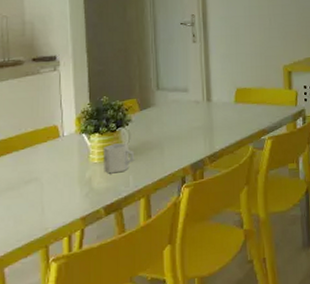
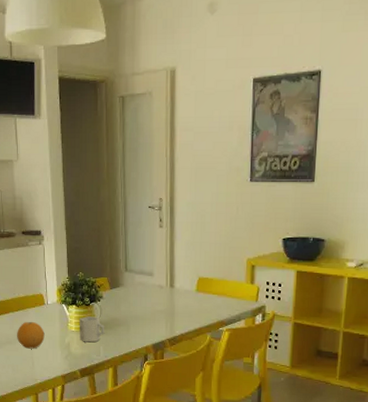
fruit: none [22,158,59,192] -> present [17,321,45,349]

